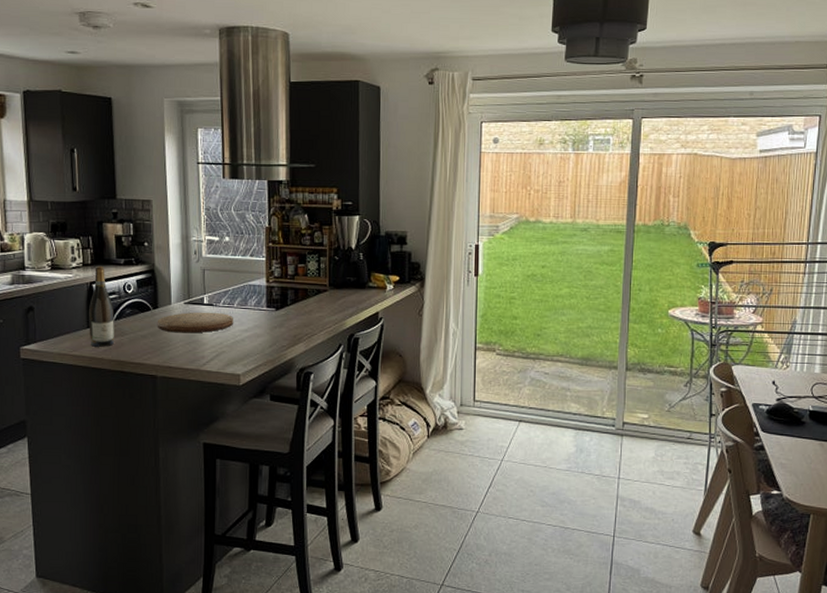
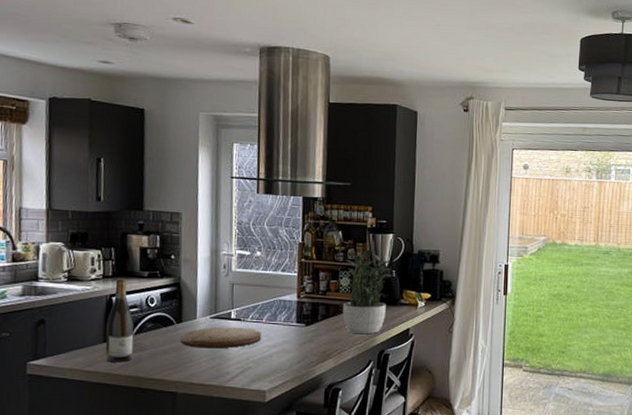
potted plant: none [311,232,360,317] -> present [343,249,393,334]

